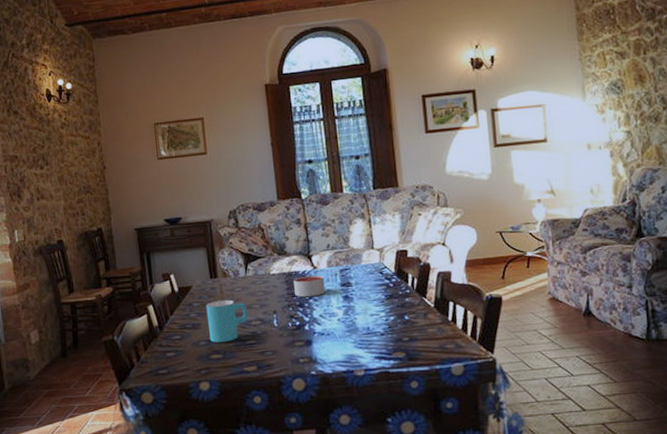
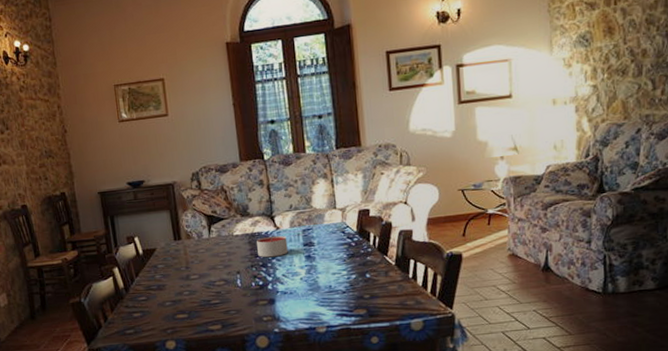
cup: present [206,299,248,343] -> none [170,261,212,303]

